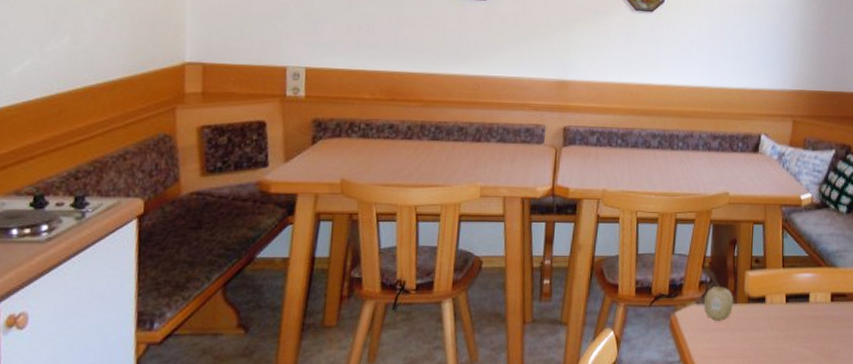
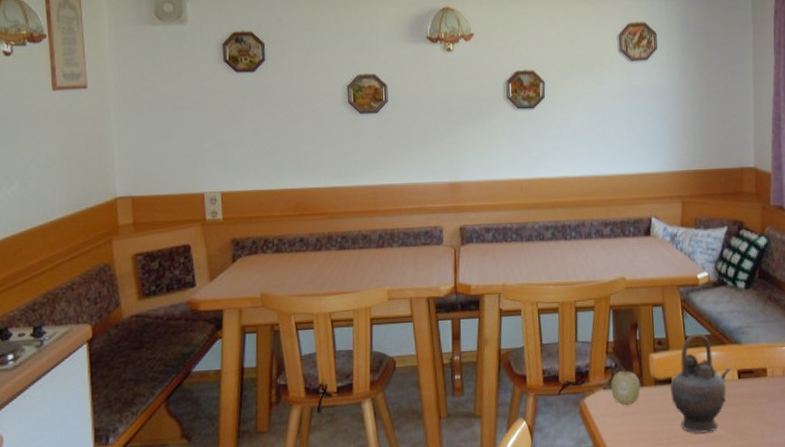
teapot: none [763,253,825,353] -> present [671,333,731,434]

